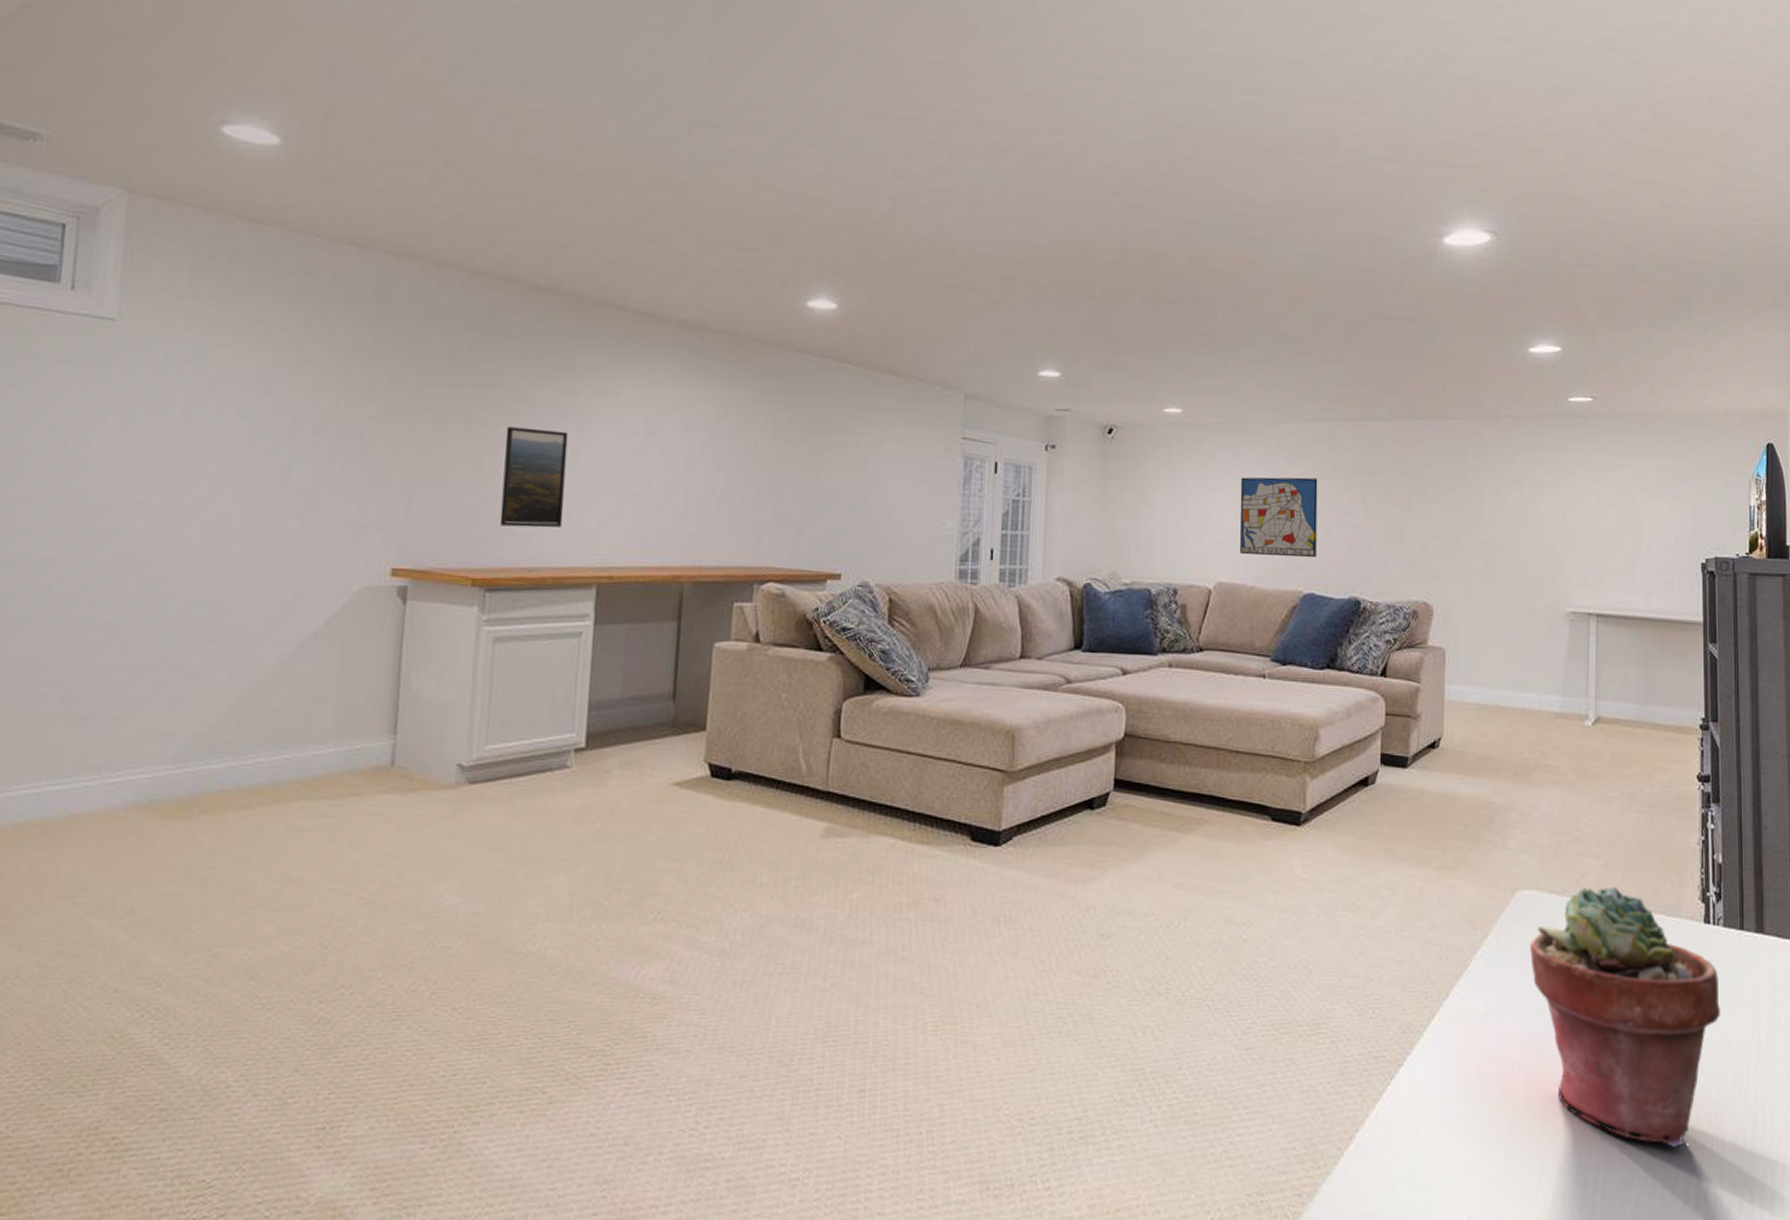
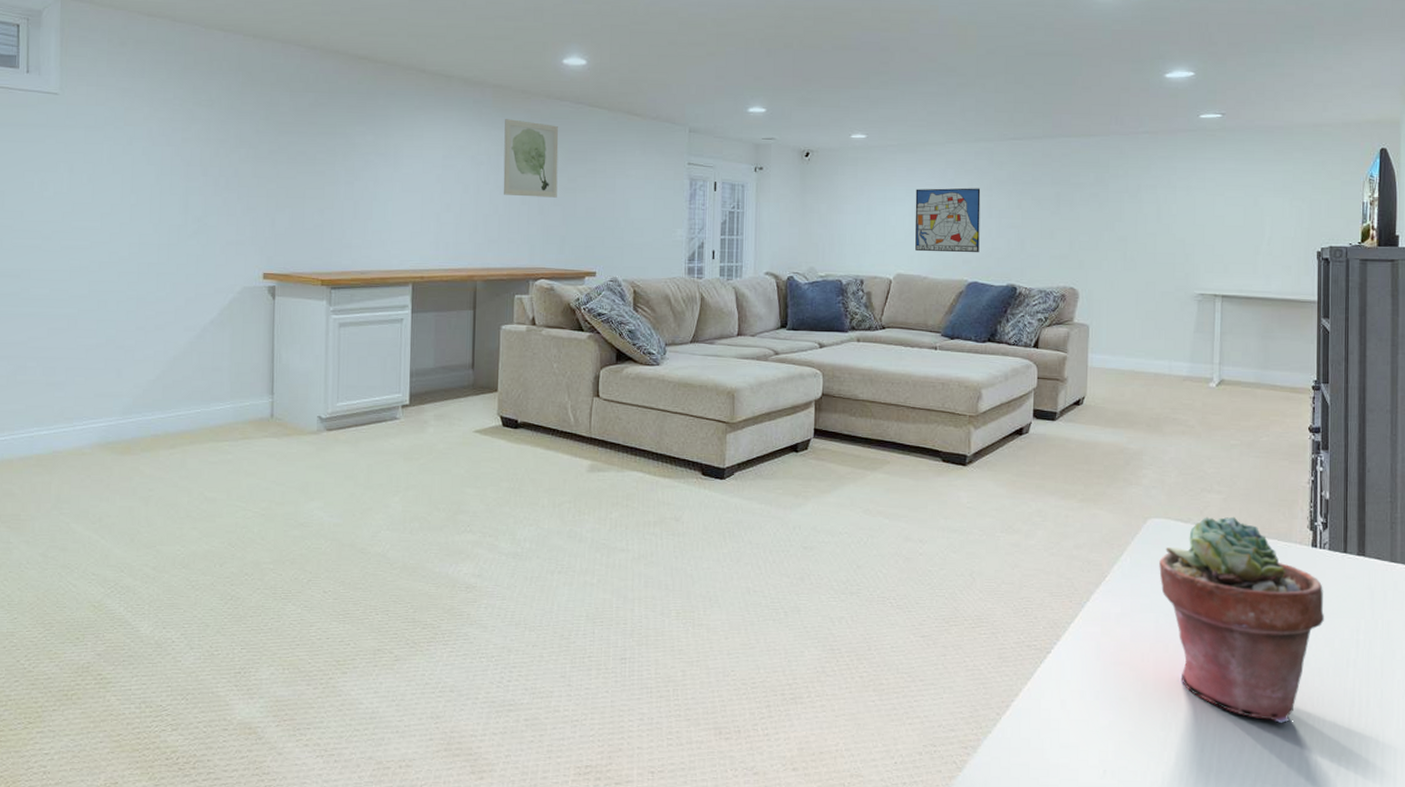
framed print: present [499,427,568,528] -> none [339,165,386,241]
wall art: none [723,374,799,477] -> present [503,119,559,198]

